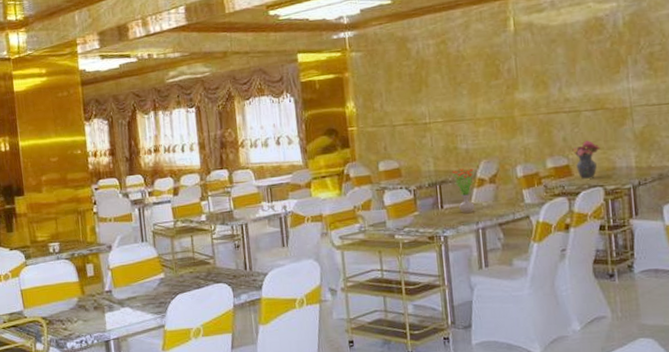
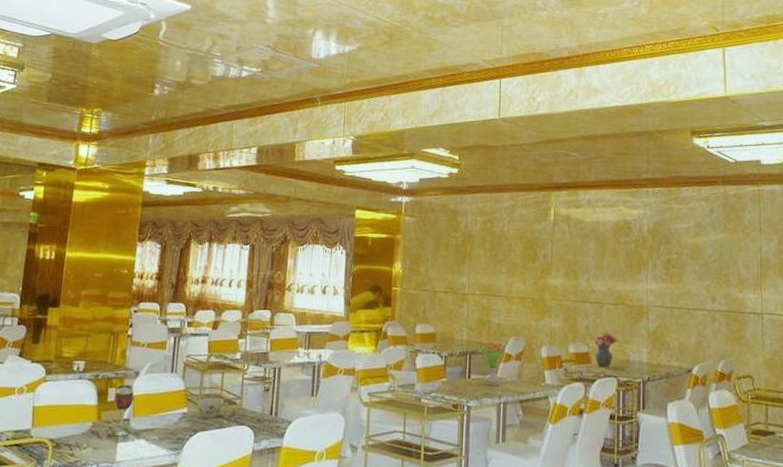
wineglass: none [92,258,114,308] -> present [113,384,134,437]
teacup: none [171,260,204,280] -> present [197,397,229,418]

